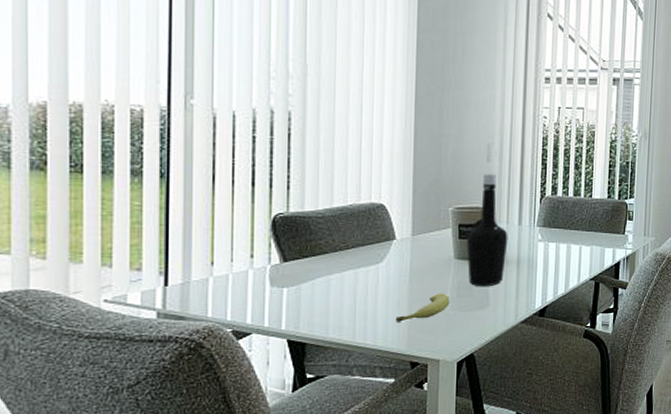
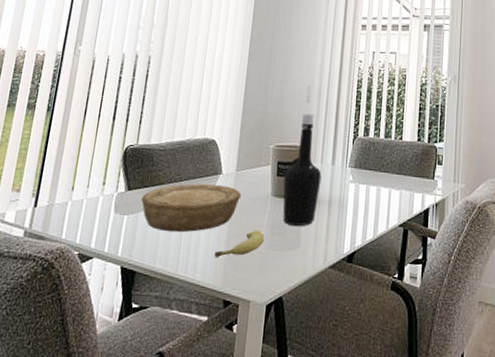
bowl: none [301,251,421,301] -> present [140,183,242,233]

